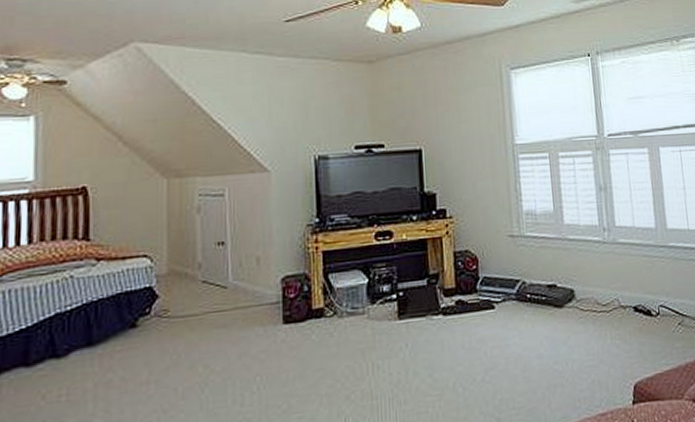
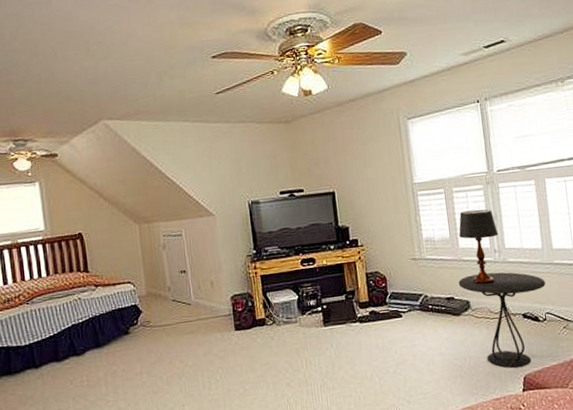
side table: none [561,254,659,375] -> present [458,272,546,369]
table lamp: none [563,178,608,270] -> present [458,209,499,285]

